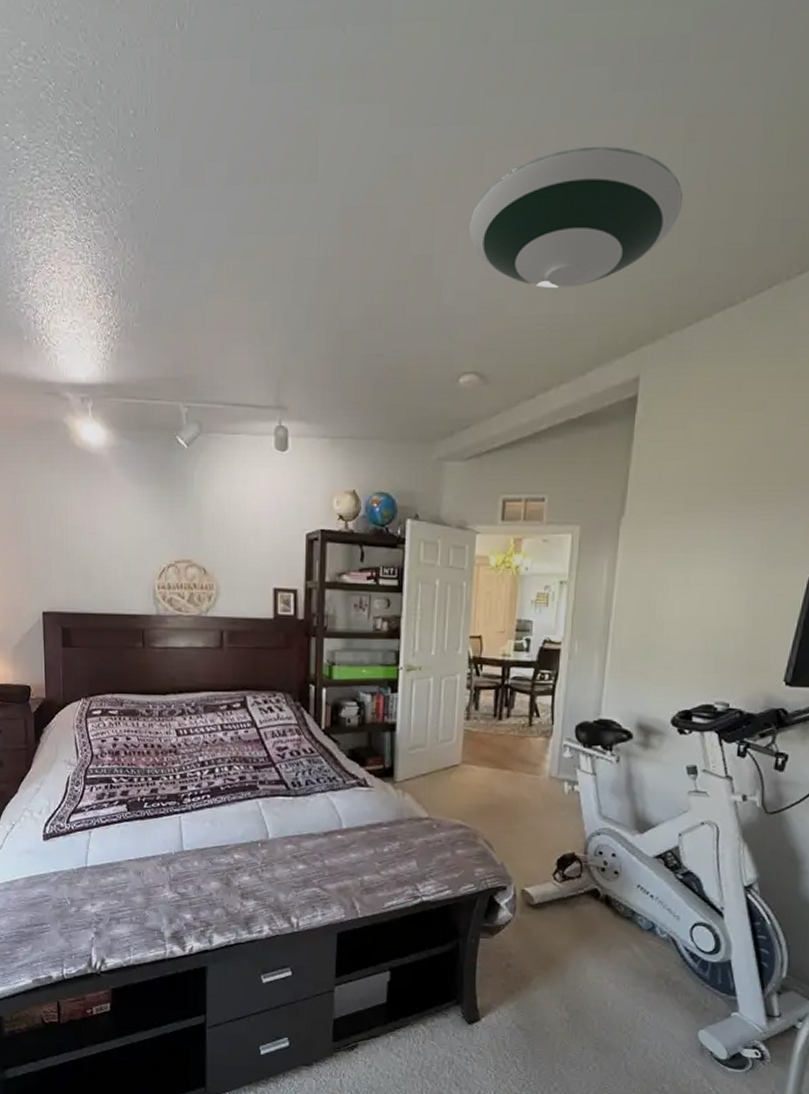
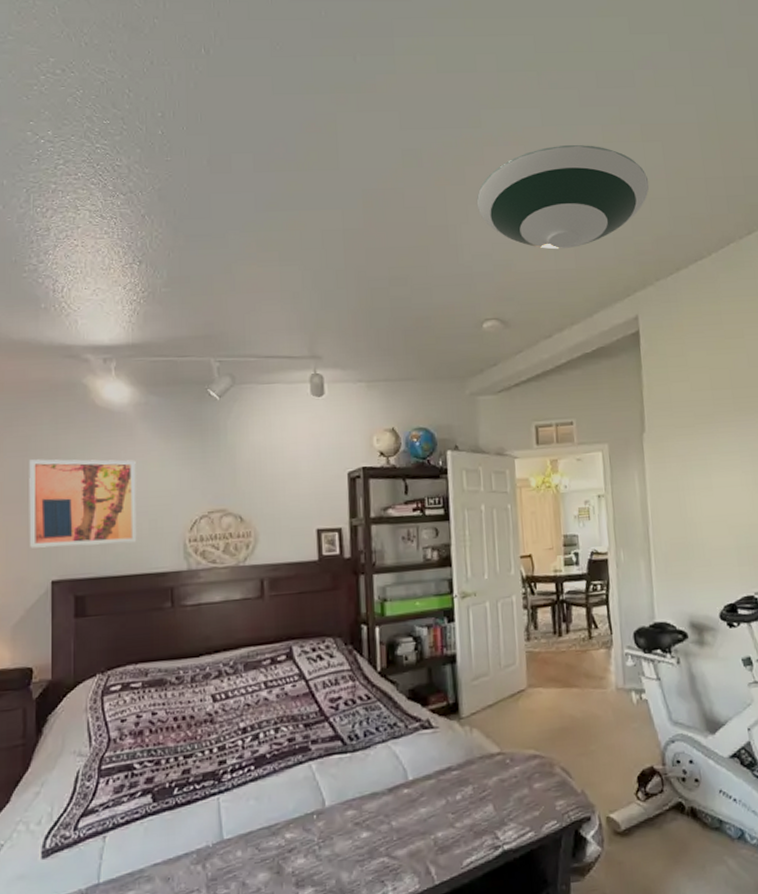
wall art: none [20,496,113,585] -> present [29,459,137,548]

